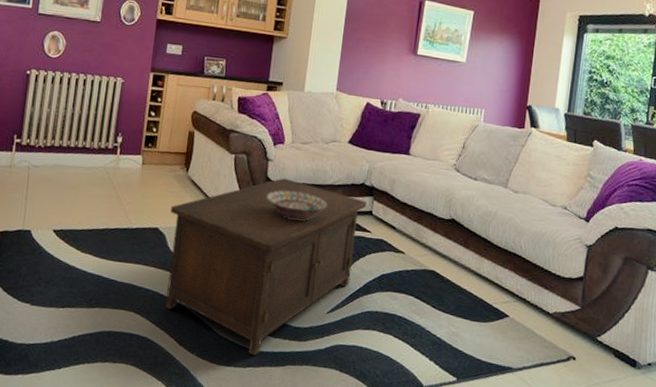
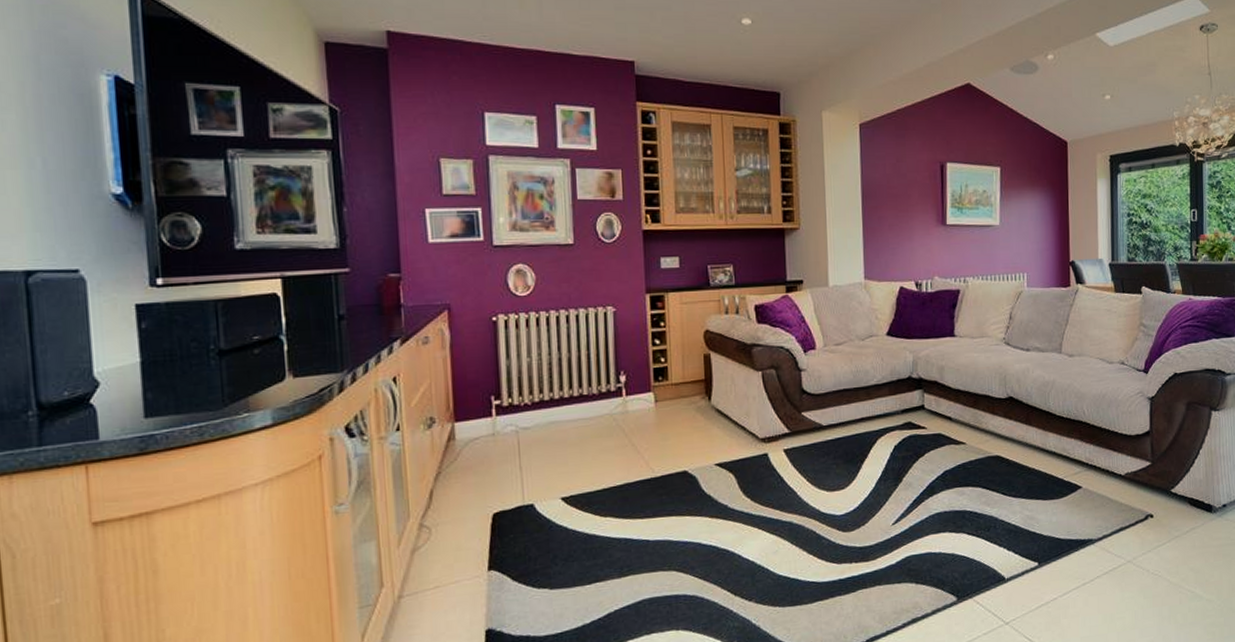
cabinet: present [165,178,367,356] -> none [697,387,917,589]
decorative bowl: present [266,190,328,221] -> none [804,399,875,432]

